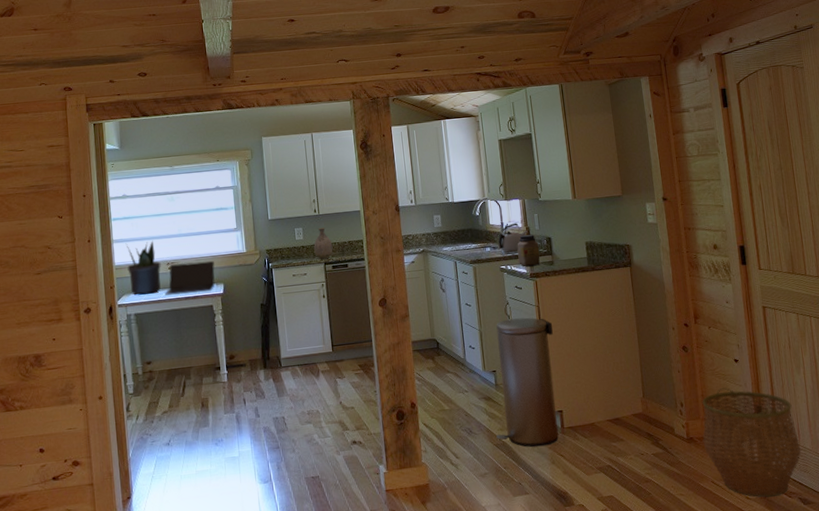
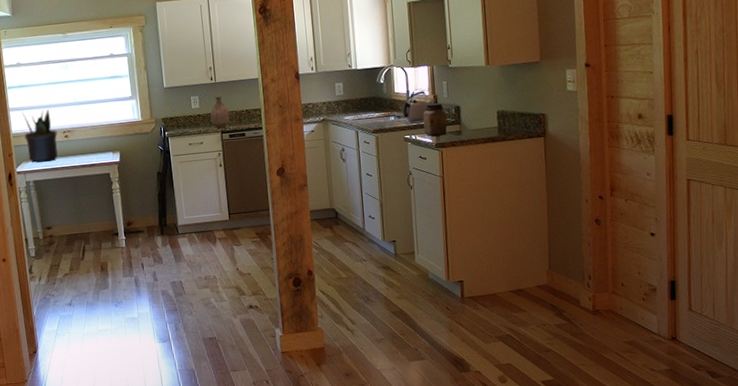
laptop: present [165,260,215,296] -> none [62,129,111,163]
pedal bin: present [496,317,559,447] -> none [394,188,458,315]
basket: present [702,387,801,497] -> none [609,261,715,370]

